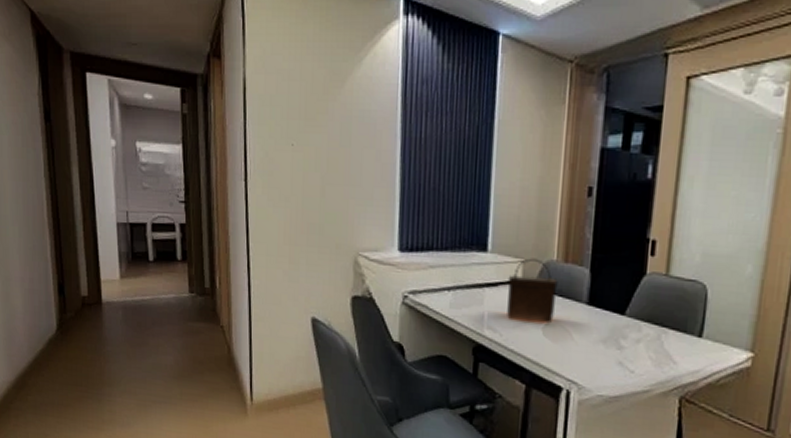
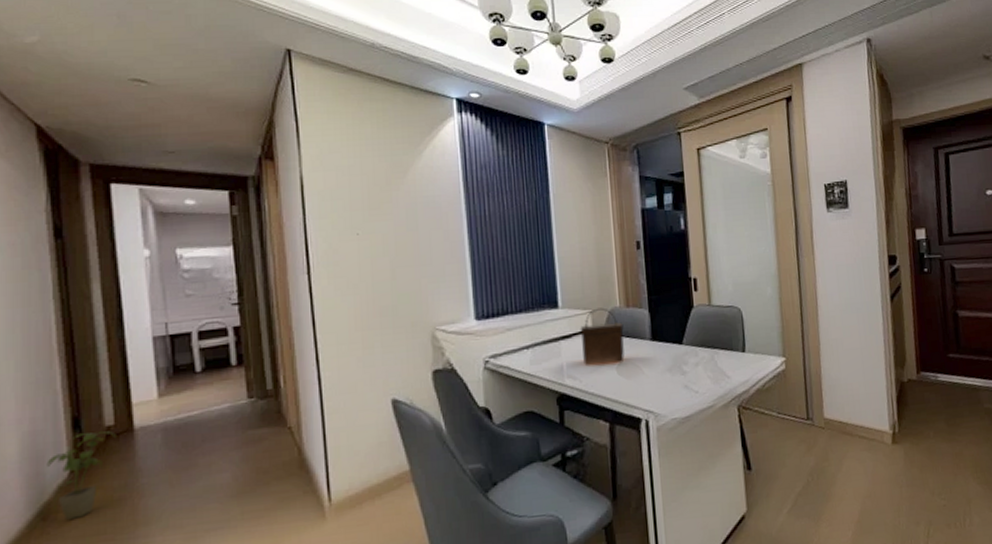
house plant: none [41,298,89,369] -> present [46,431,116,521]

